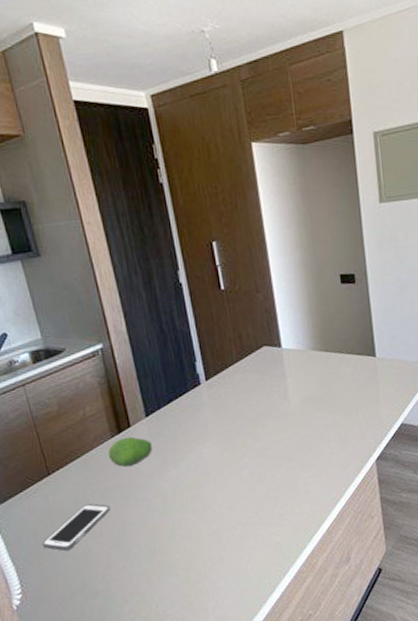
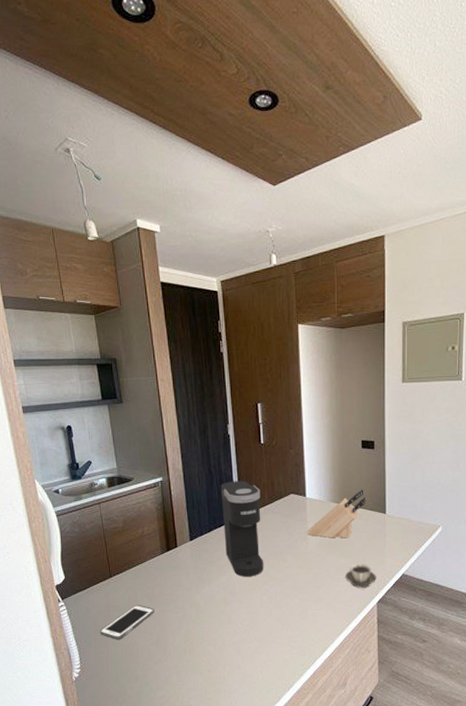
fruit: present [108,436,152,467] -> none [157,555,192,580]
coffee maker: none [177,337,240,452] -> present [220,481,263,577]
knife block: none [287,331,353,393] -> present [307,489,367,539]
cup: none [336,417,372,447] -> present [345,563,376,588]

